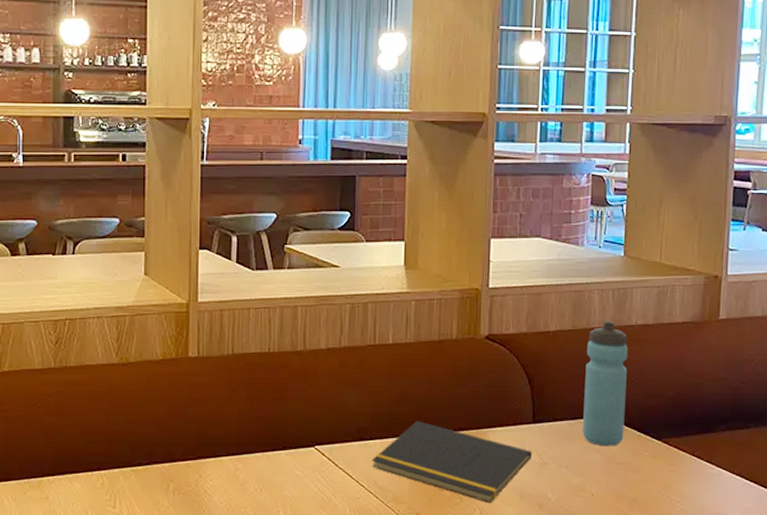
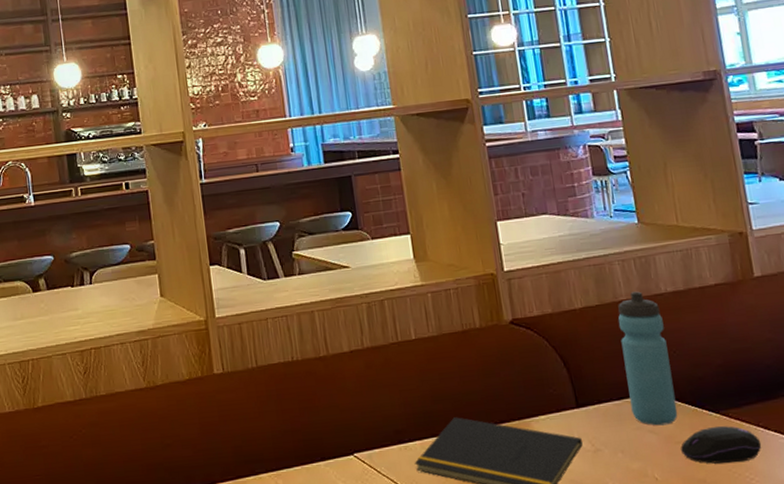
computer mouse: none [620,453,693,486] -> present [681,426,762,464]

